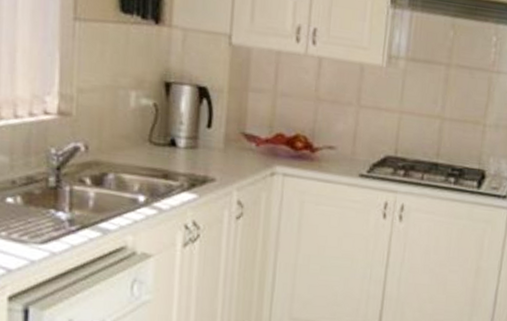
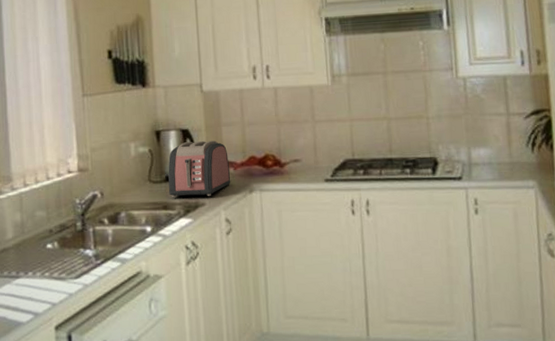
toaster: none [172,102,252,172] -> present [168,140,231,198]

